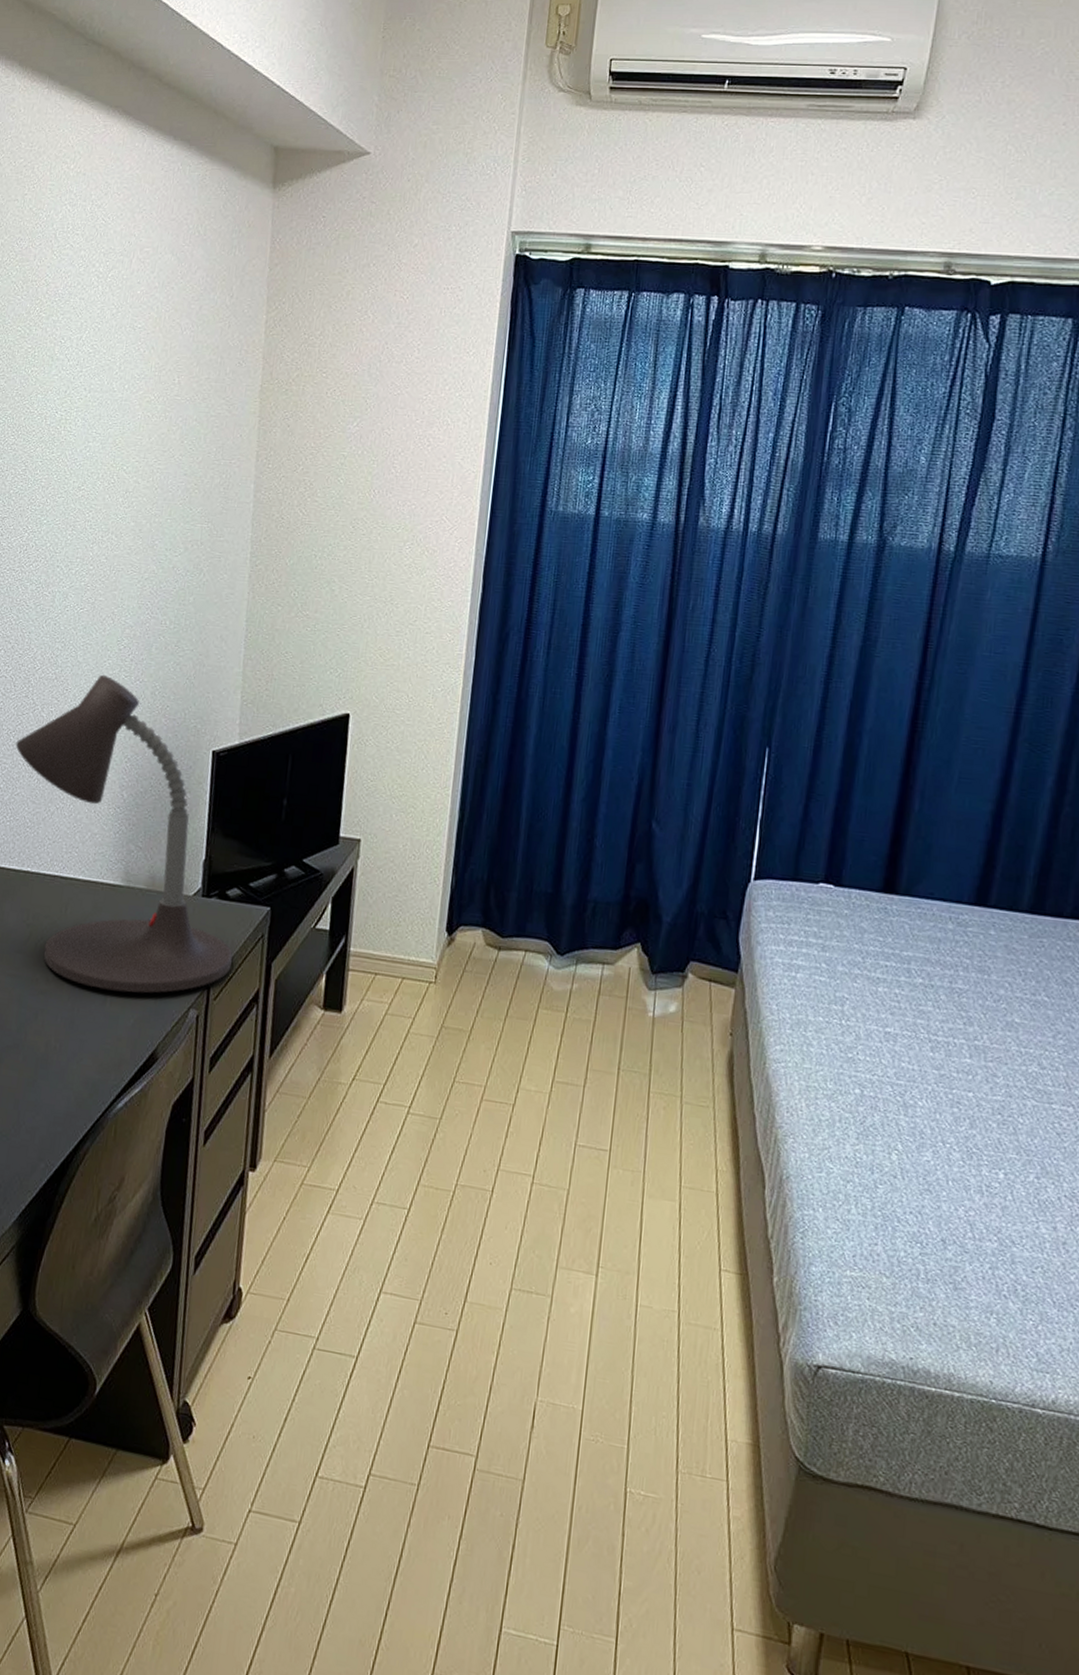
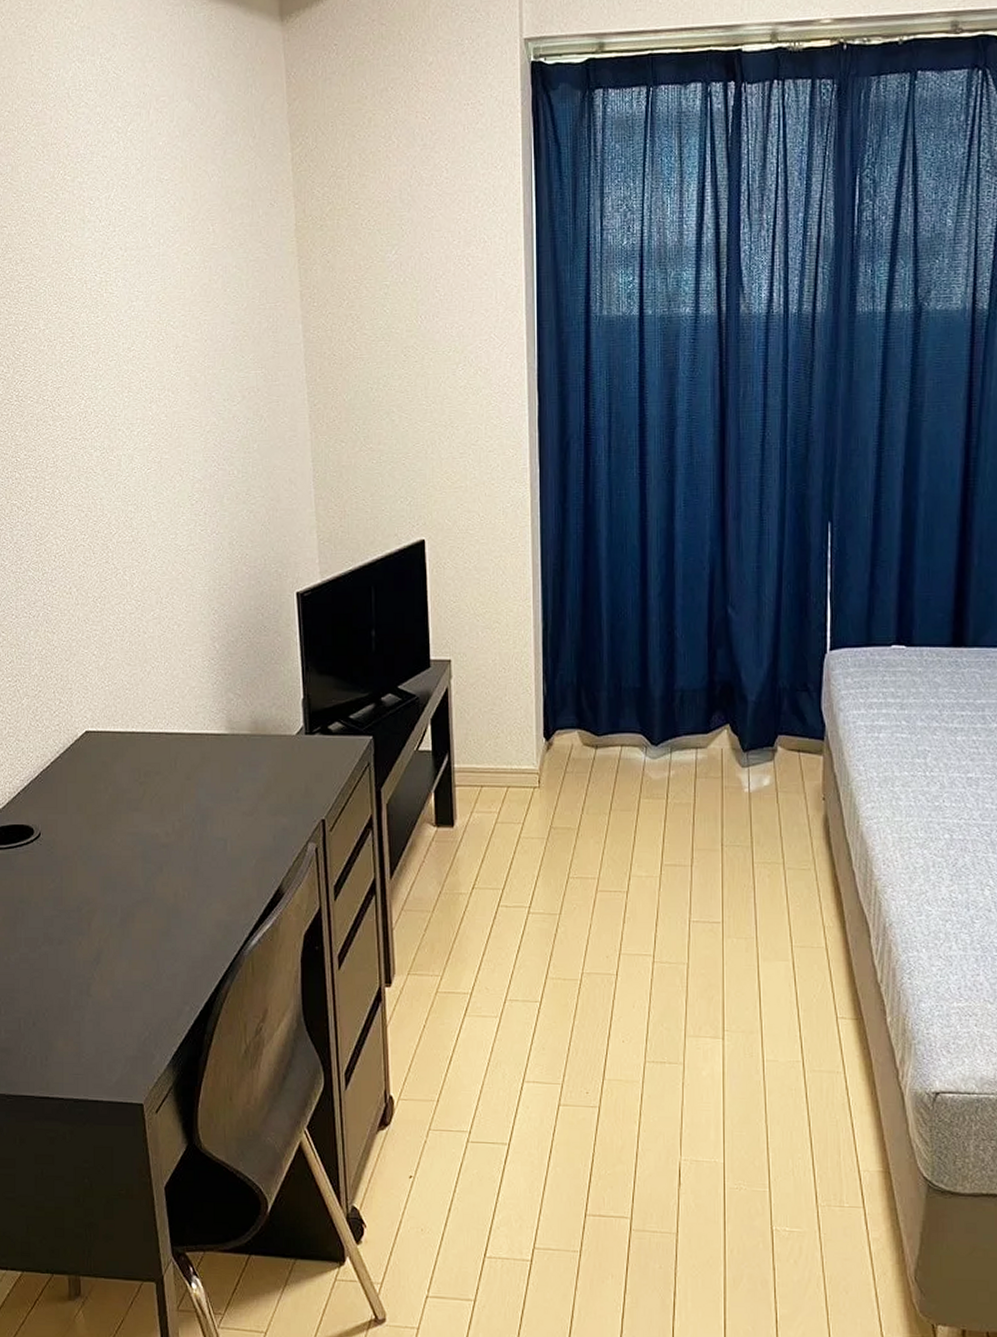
desk lamp: present [15,674,233,994] -> none [103,531,342,835]

